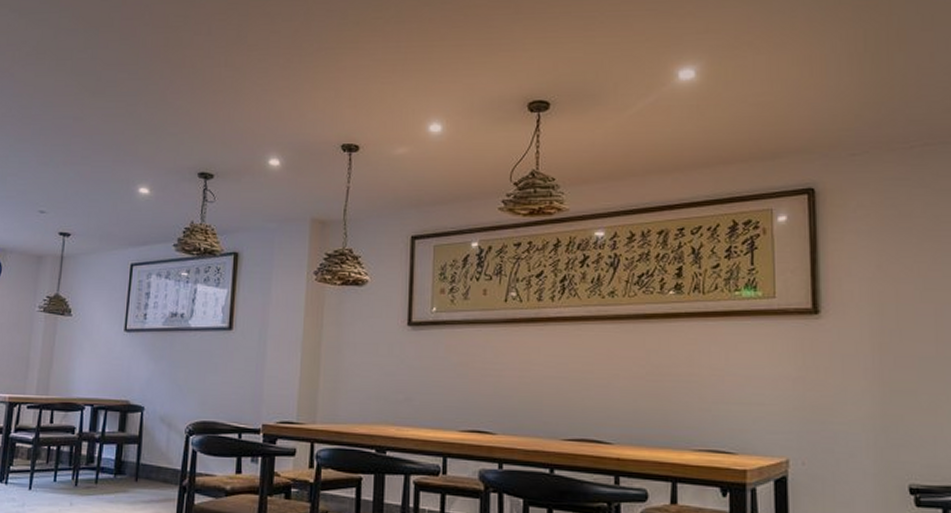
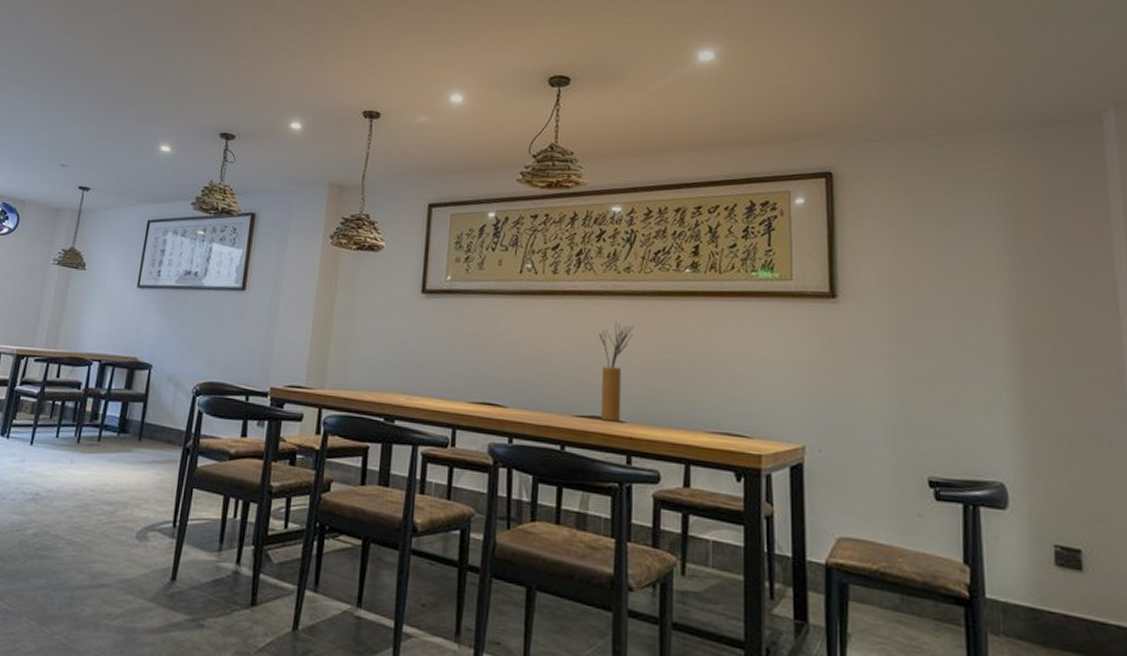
vase: none [585,346,620,444] -> present [599,322,635,422]

